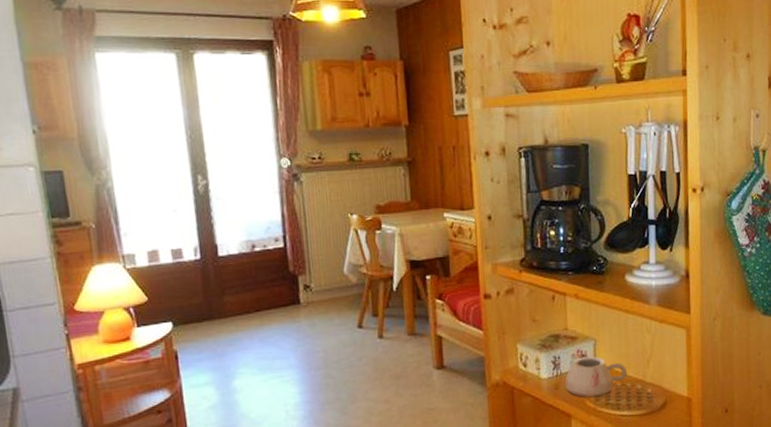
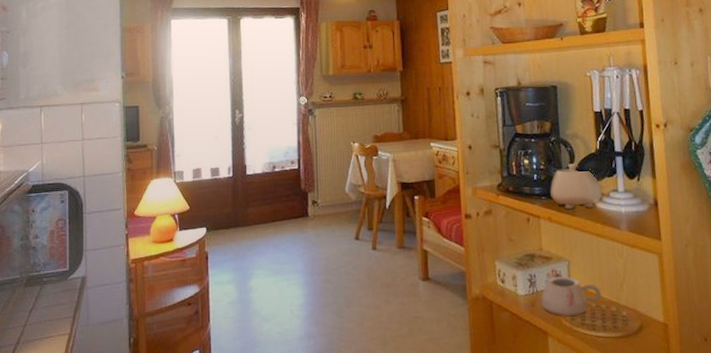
sugar bowl: none [577,234,633,285] -> present [549,163,602,210]

